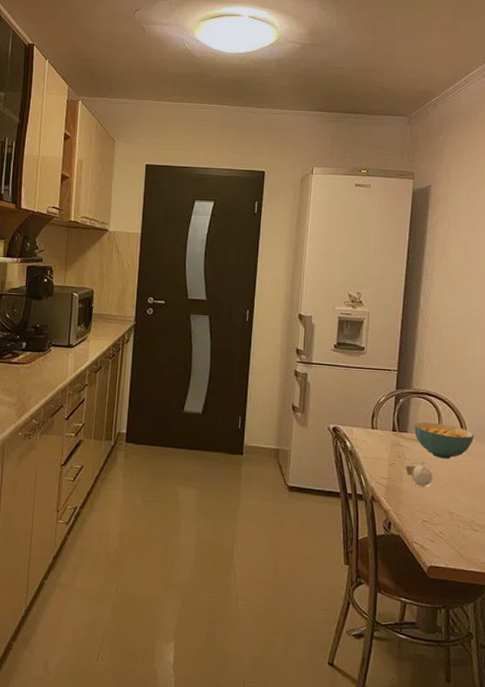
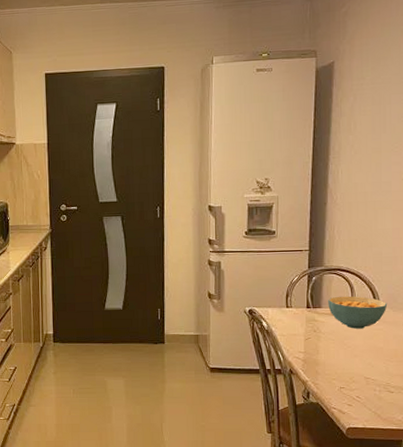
fruit: present [406,461,433,487] -> none [321,333,348,357]

